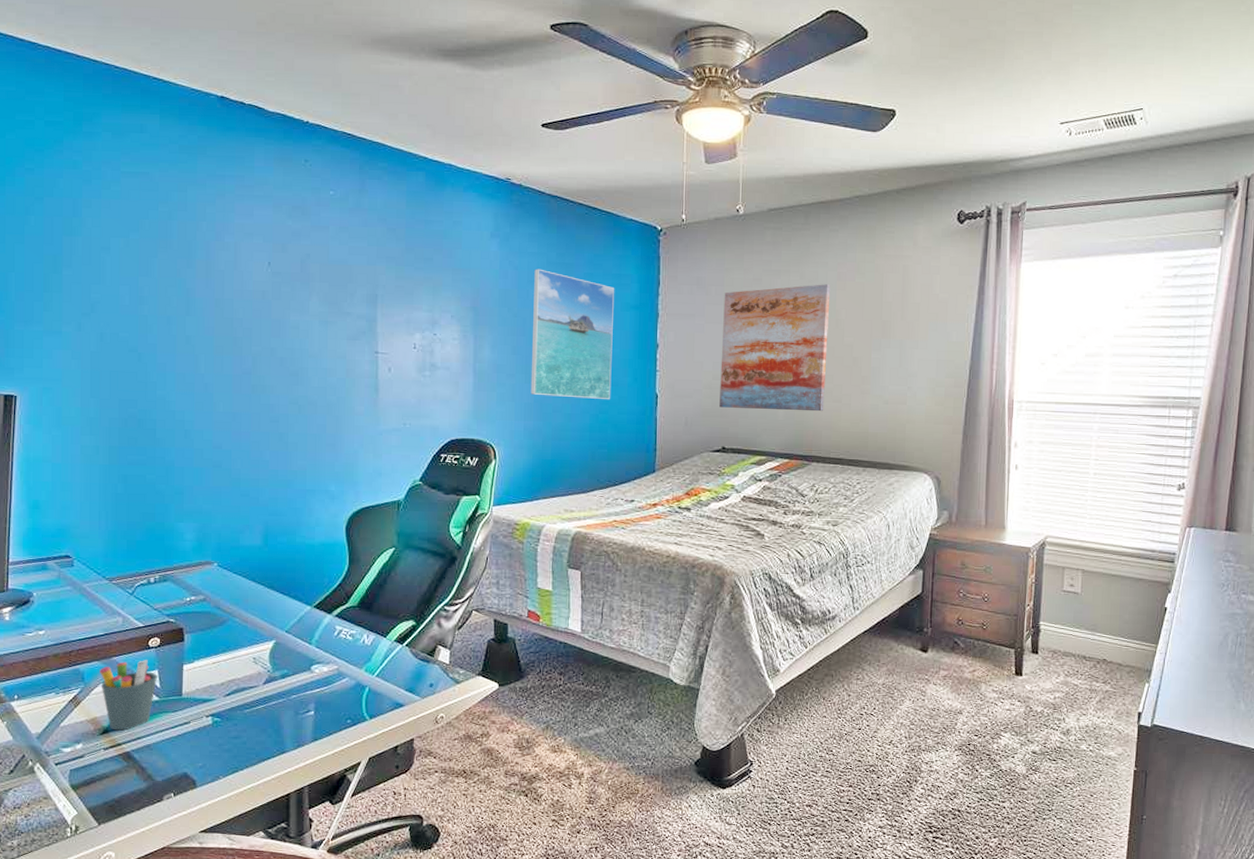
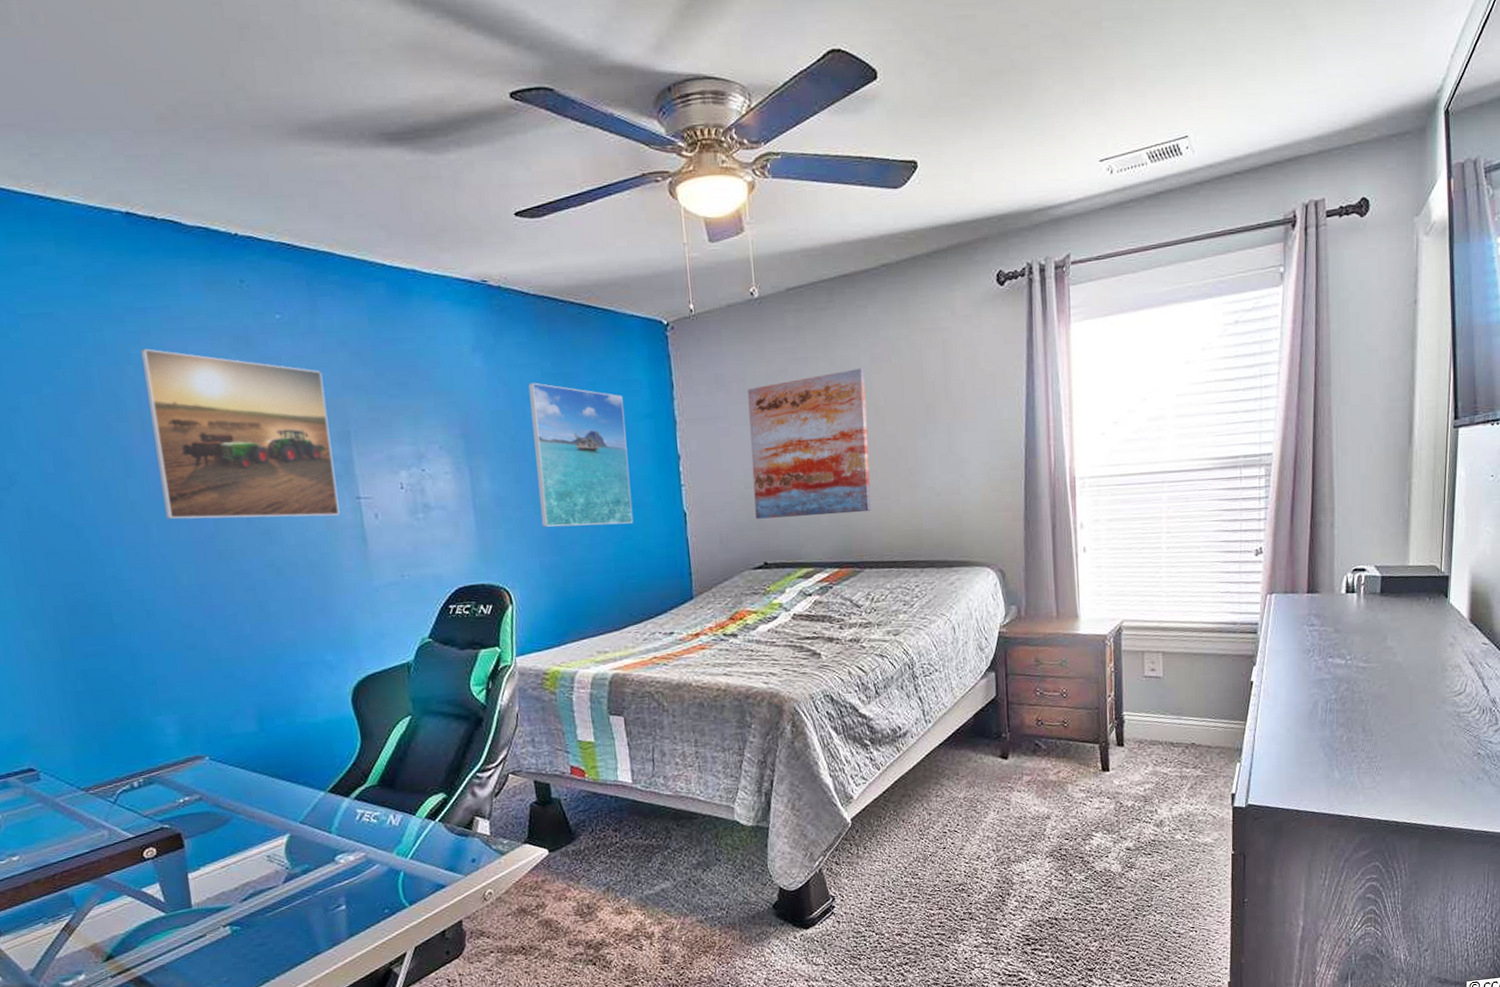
pen holder: present [100,660,157,731] -> none [91,873,160,955]
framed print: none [214,209,361,366] -> present [140,348,340,520]

